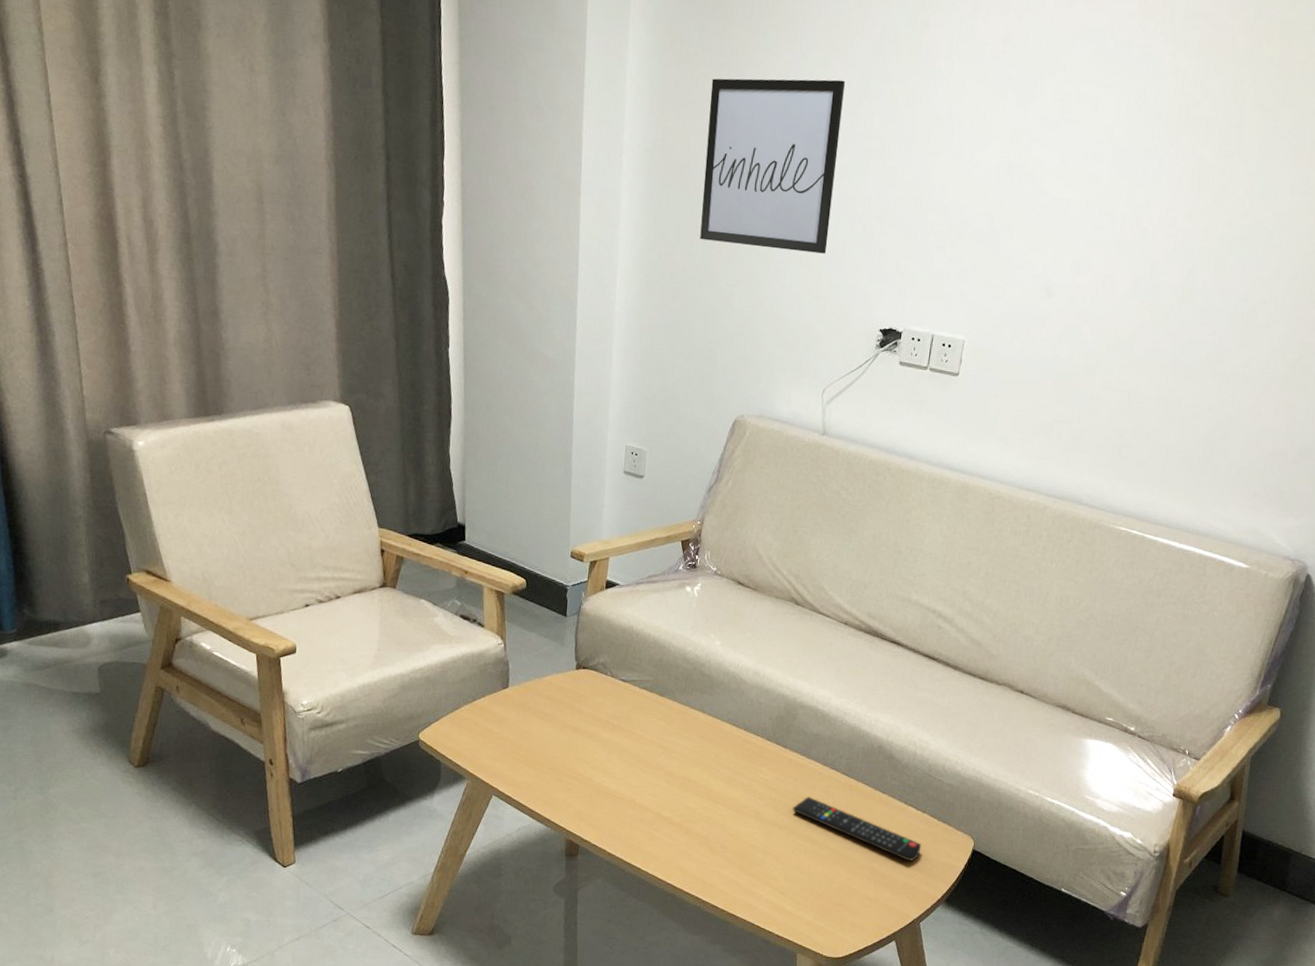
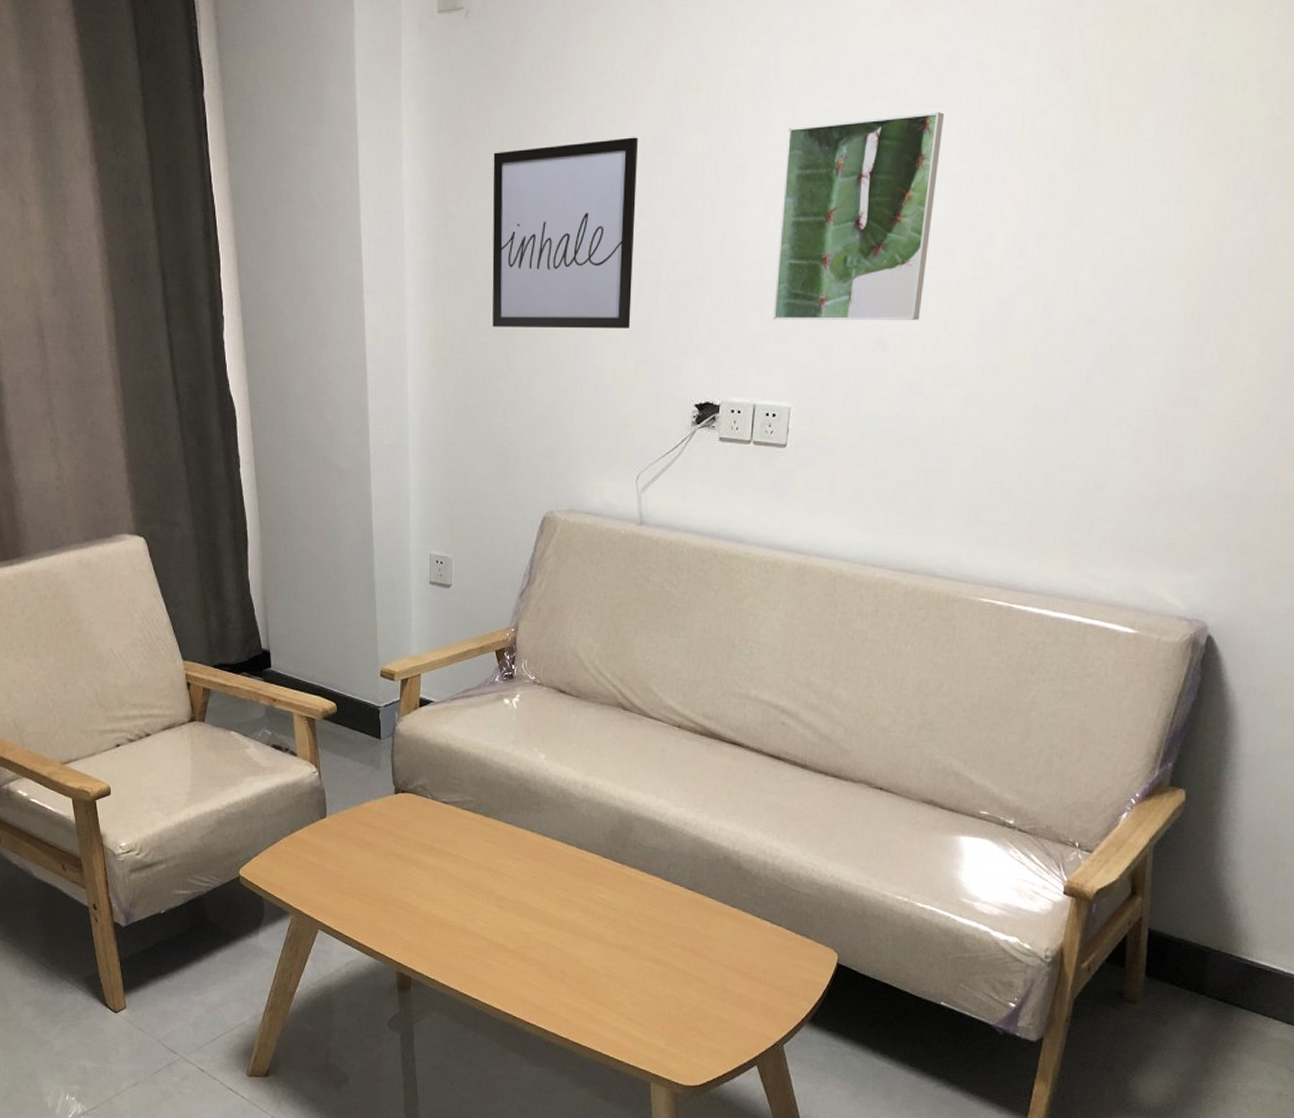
remote control: present [792,797,922,861] -> none [634,915,780,979]
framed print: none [954,88,1115,273] -> present [773,111,945,320]

